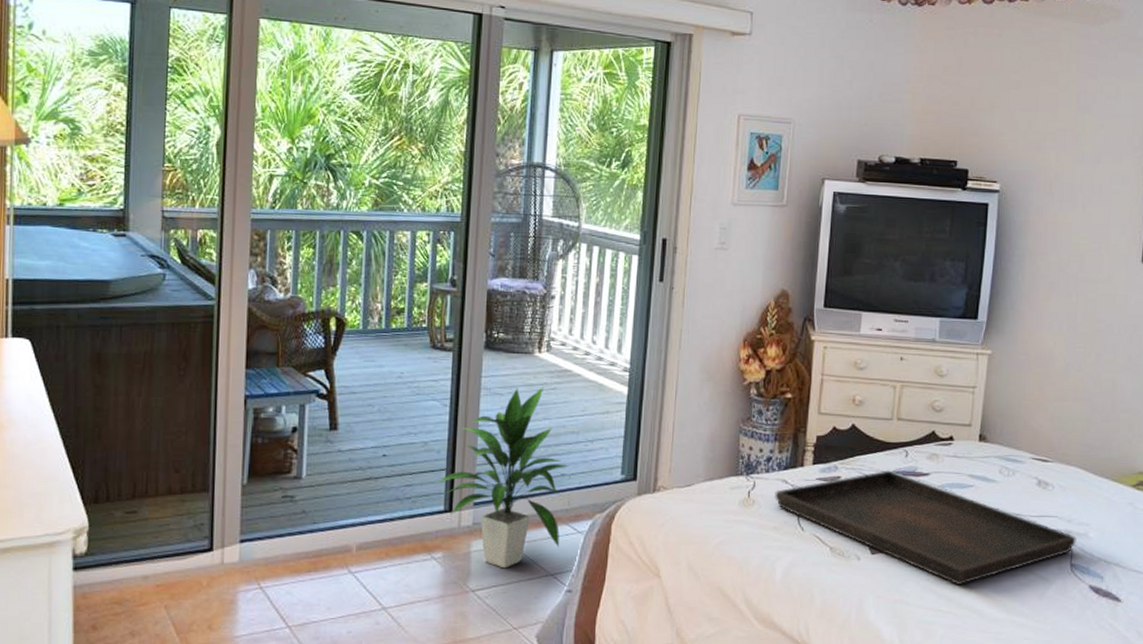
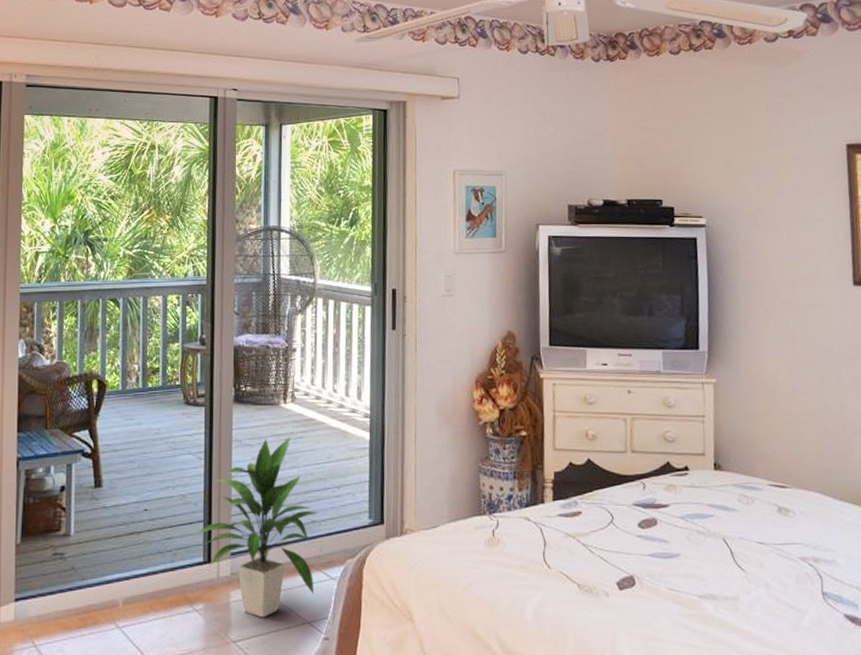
serving tray: present [775,470,1076,585] -> none [519,503,825,618]

